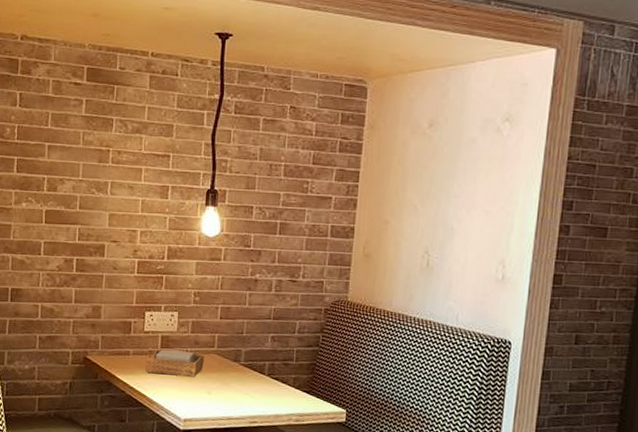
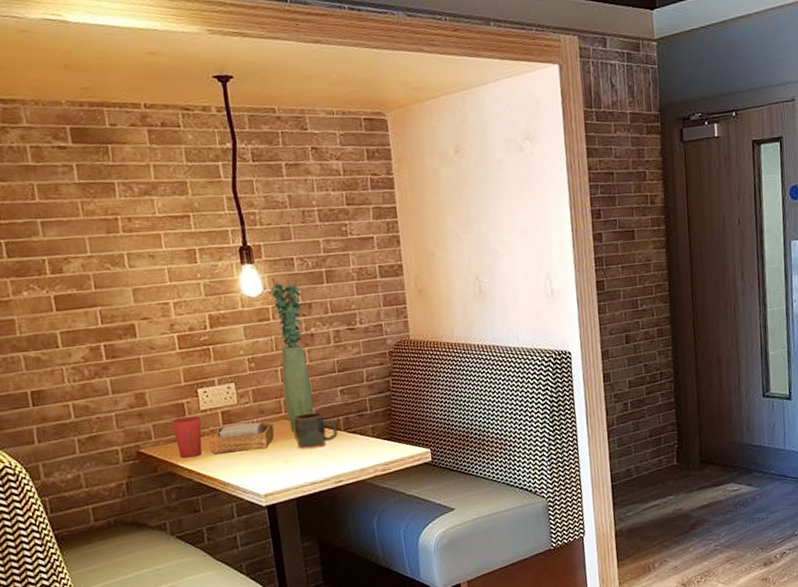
cup: none [117,335,143,372] -> present [171,416,202,458]
vase: none [218,222,254,374] -> present [270,278,314,439]
mug: none [221,352,262,387] -> present [293,412,339,450]

